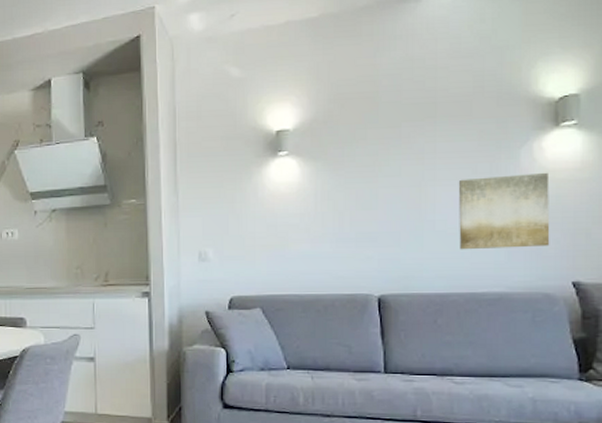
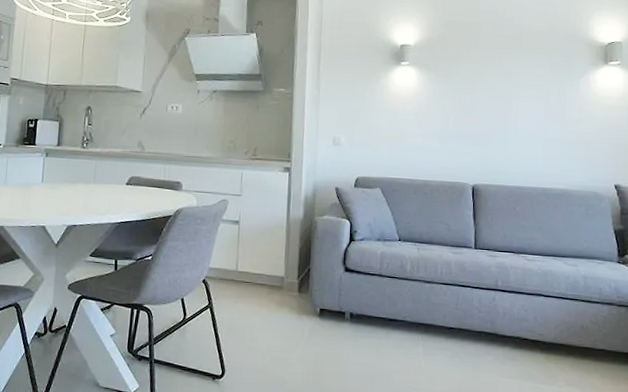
wall art: present [458,172,550,250] -> none [534,97,600,155]

